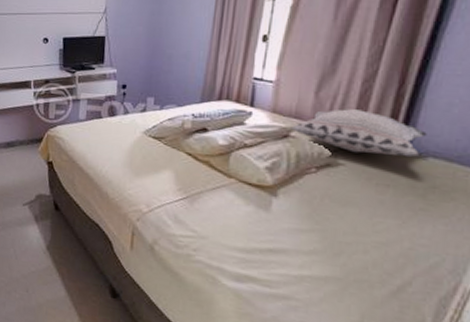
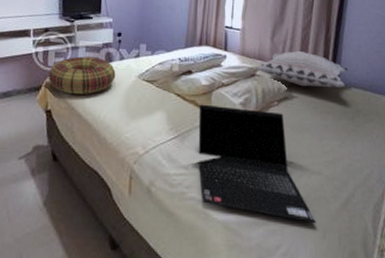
cushion: none [50,109,119,149] -> present [48,56,116,95]
laptop computer: none [209,165,353,308] -> present [198,104,316,224]

